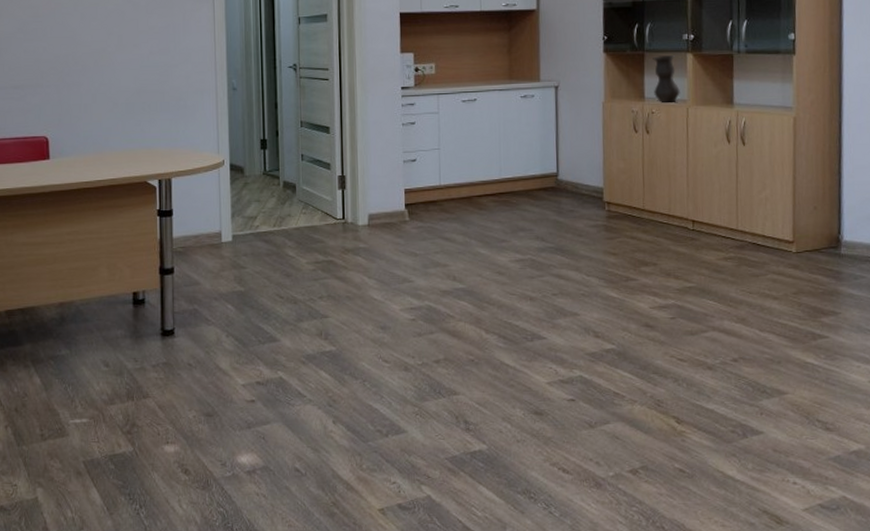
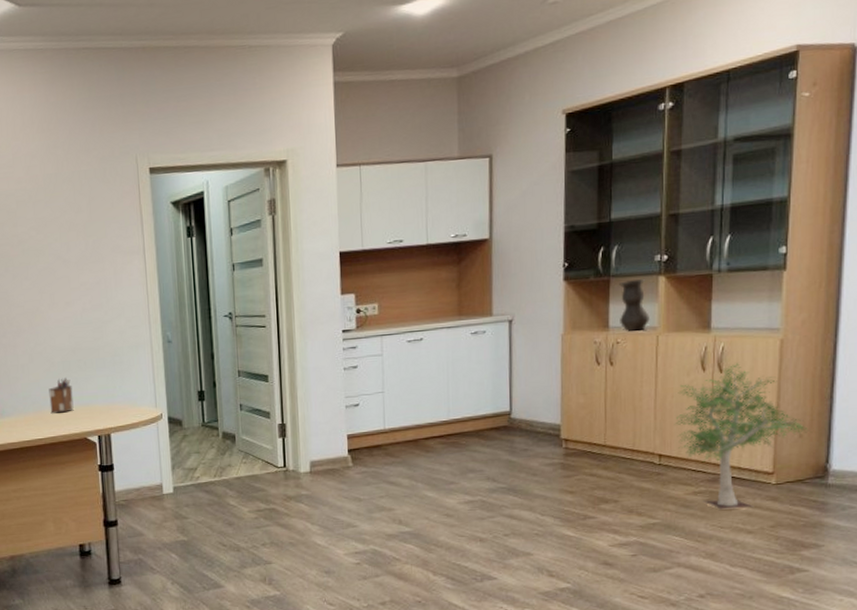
desk organizer: none [111,119,135,155] -> present [49,378,74,414]
potted tree: none [705,137,822,276] -> present [674,363,808,510]

